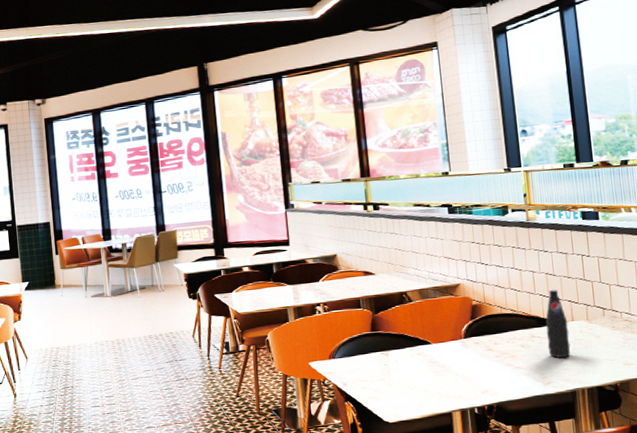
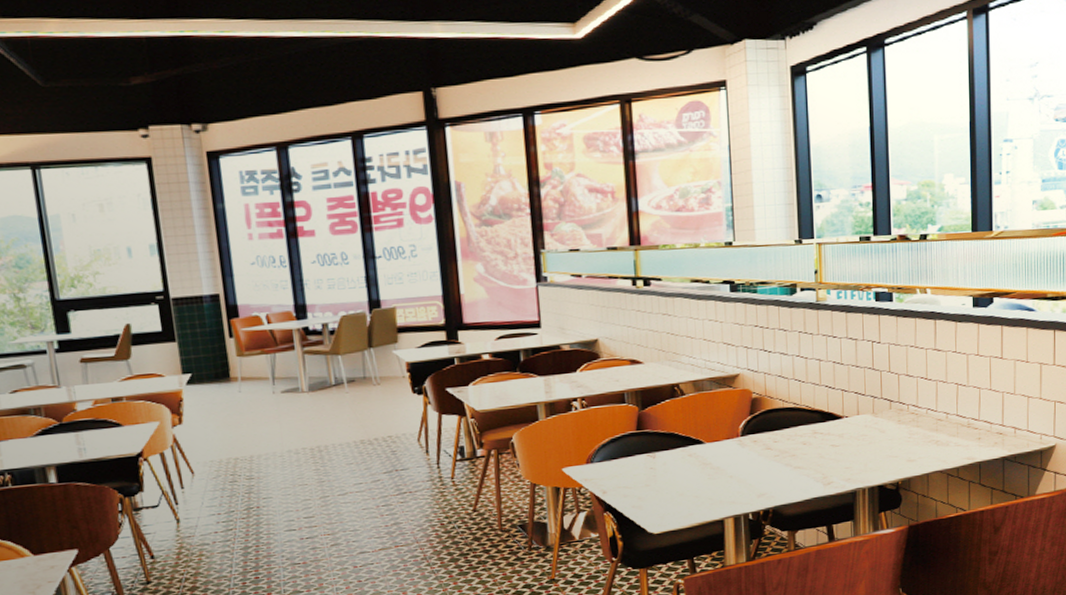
bottle: present [546,290,571,358] -> none [829,380,854,456]

